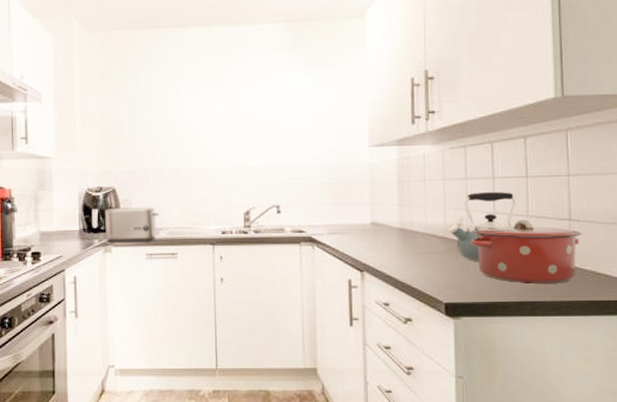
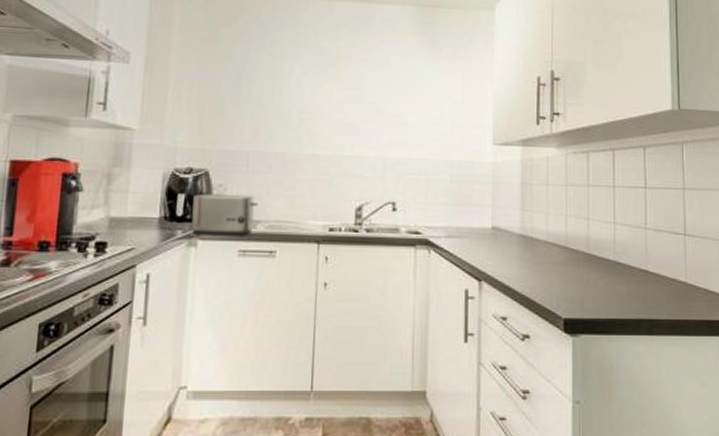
kettle: present [447,192,516,262] -> none [568,201,635,275]
casserole: present [470,220,582,283] -> none [590,232,696,300]

